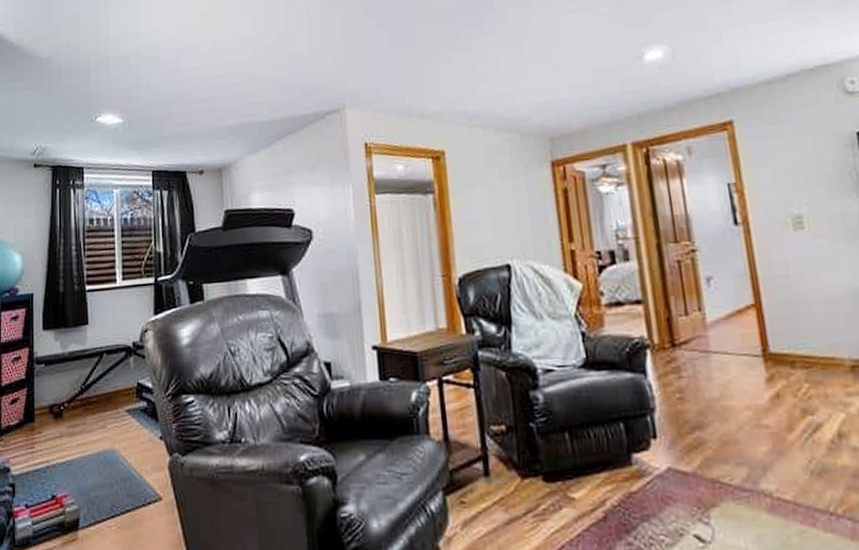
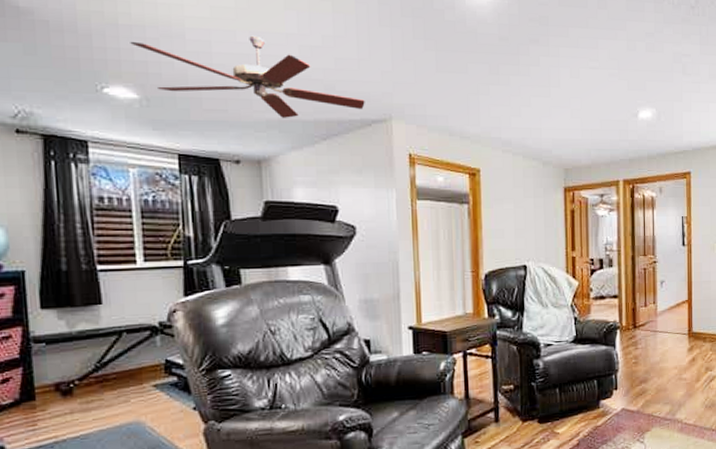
ceiling fan: none [118,46,318,123] -> present [130,36,365,118]

